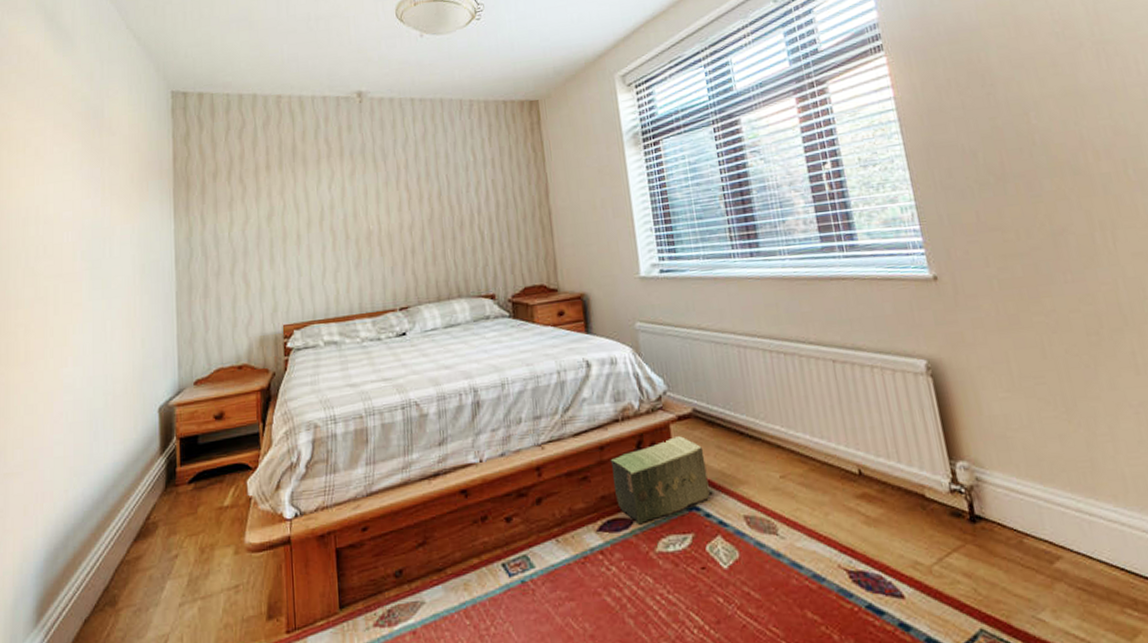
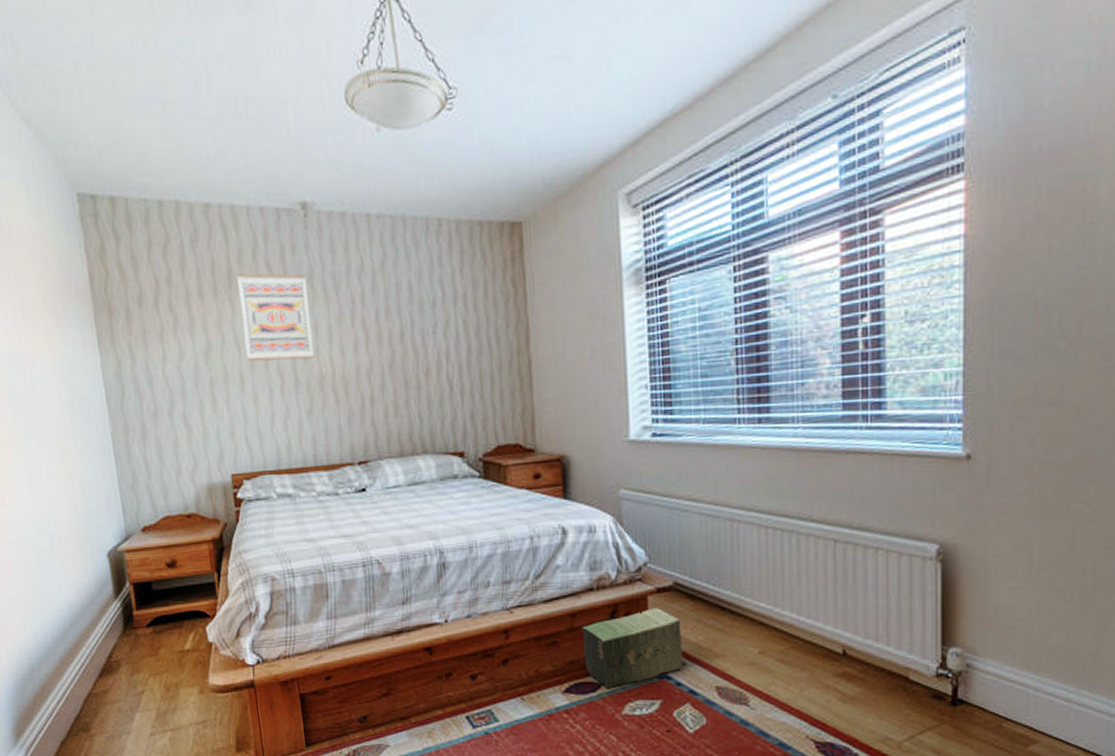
wall art: none [300,148,363,222] -> present [237,273,314,362]

